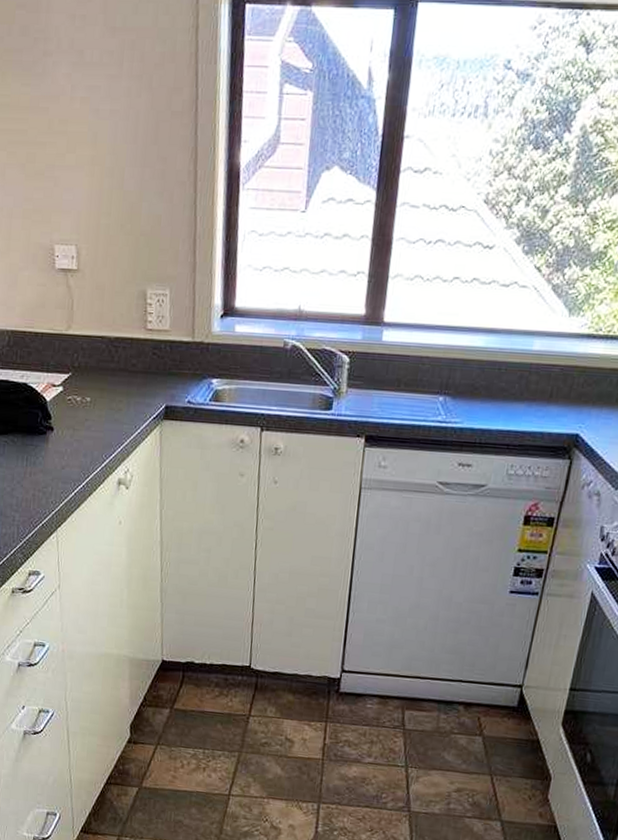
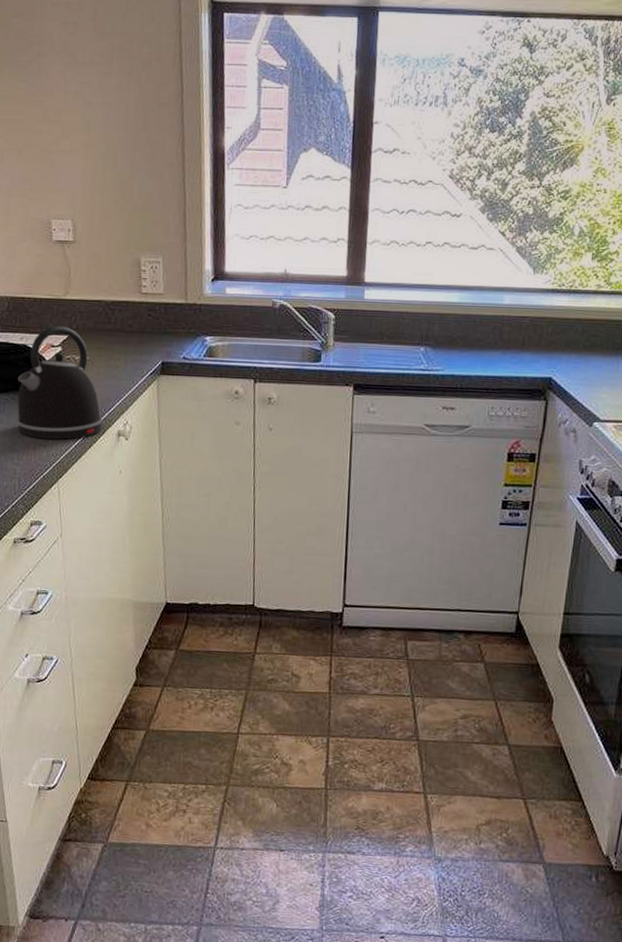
kettle: none [16,362,103,487] -> present [17,325,103,440]

